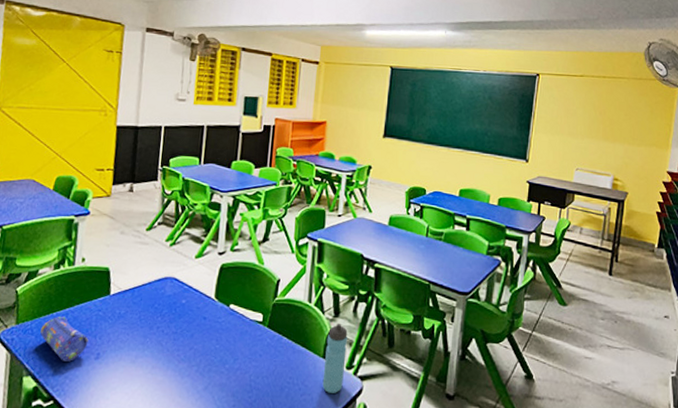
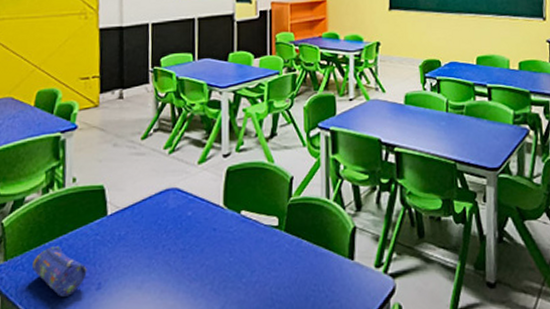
water bottle: present [322,324,348,393] -> none [350,218,374,297]

